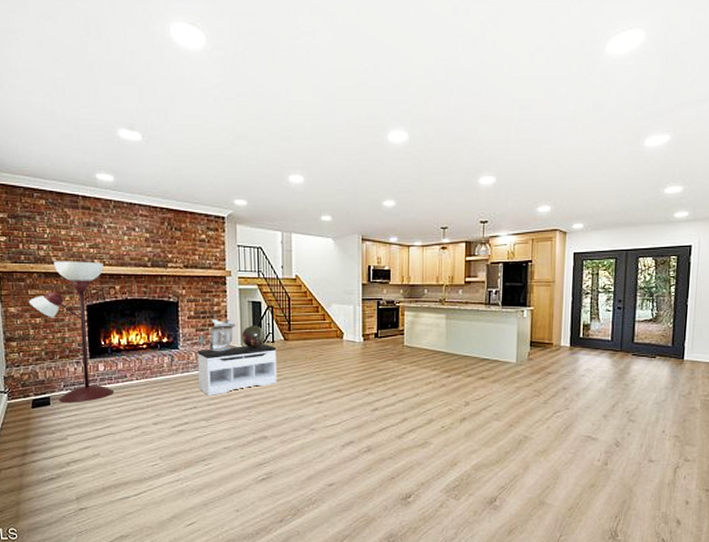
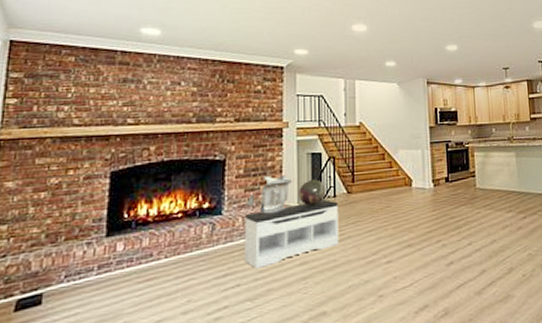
floor lamp: present [28,261,115,403] -> none [33,121,138,300]

